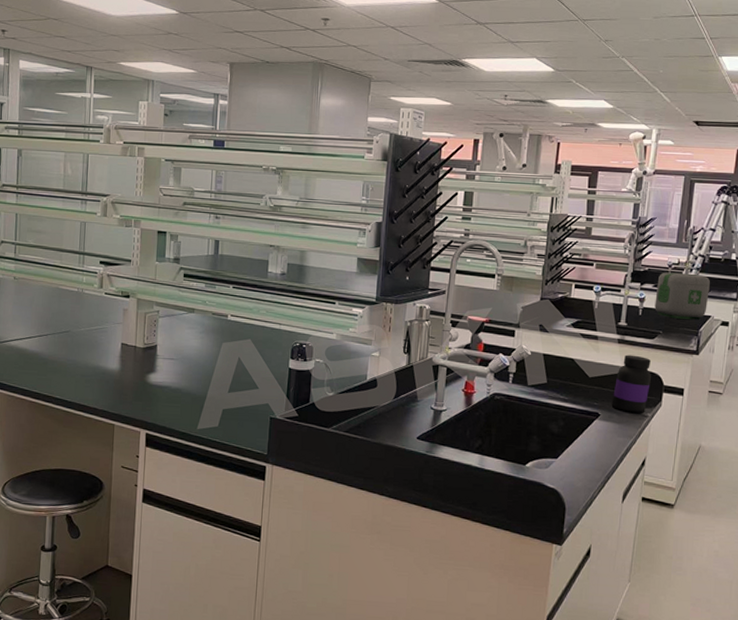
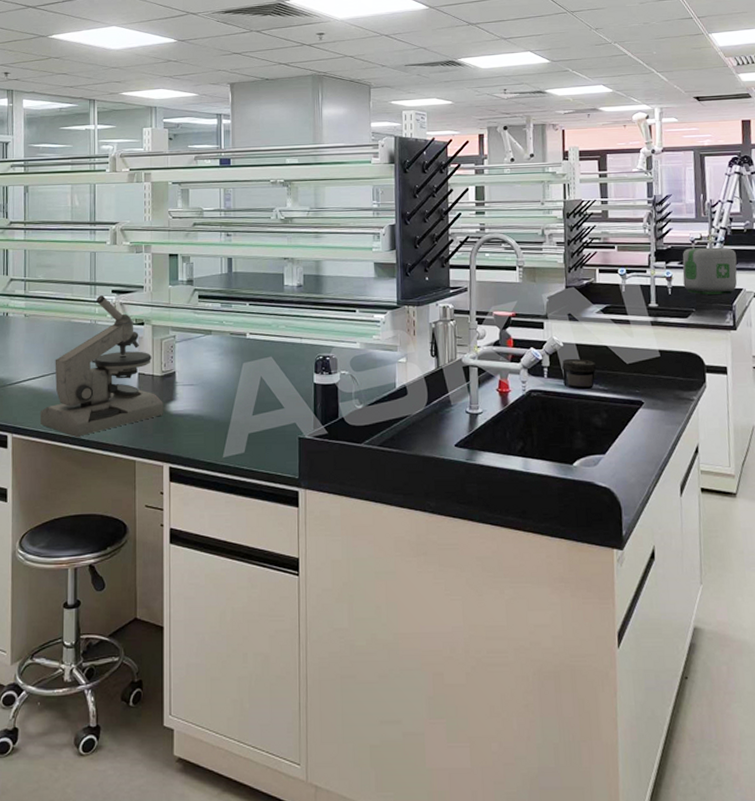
microscope: none [25,265,144,399] -> present [39,295,163,438]
jar: none [526,368,559,398] -> present [562,359,596,390]
jar: present [611,354,651,415] -> none [653,336,692,400]

